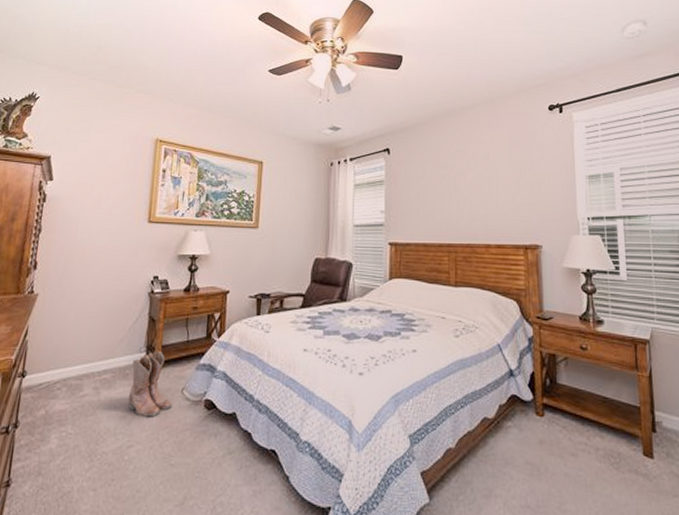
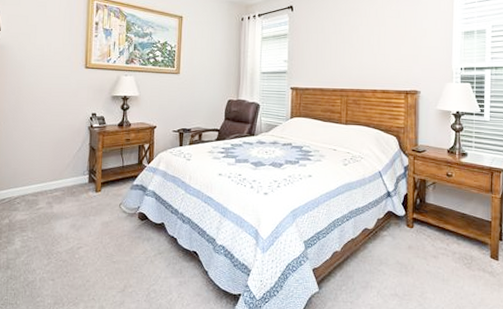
boots: present [128,351,172,417] -> none [76,174,112,226]

